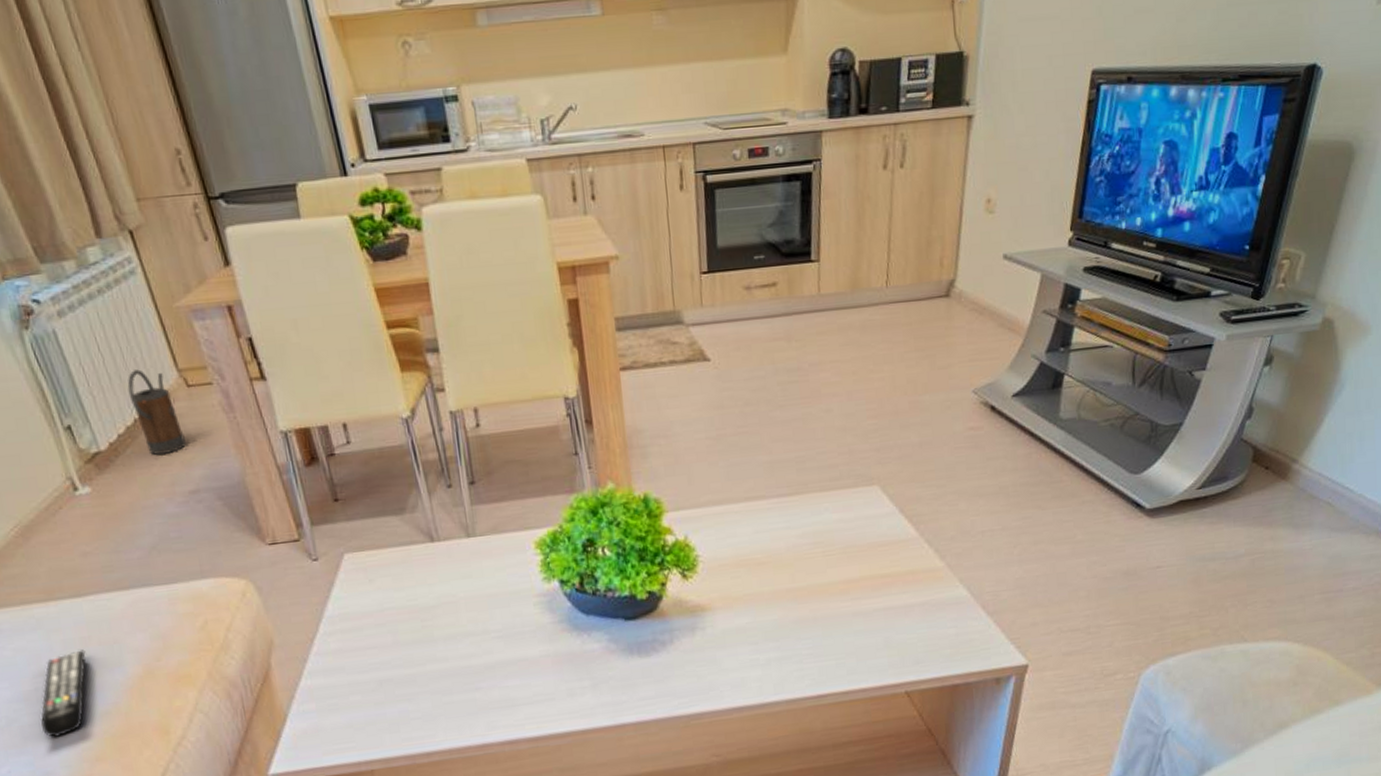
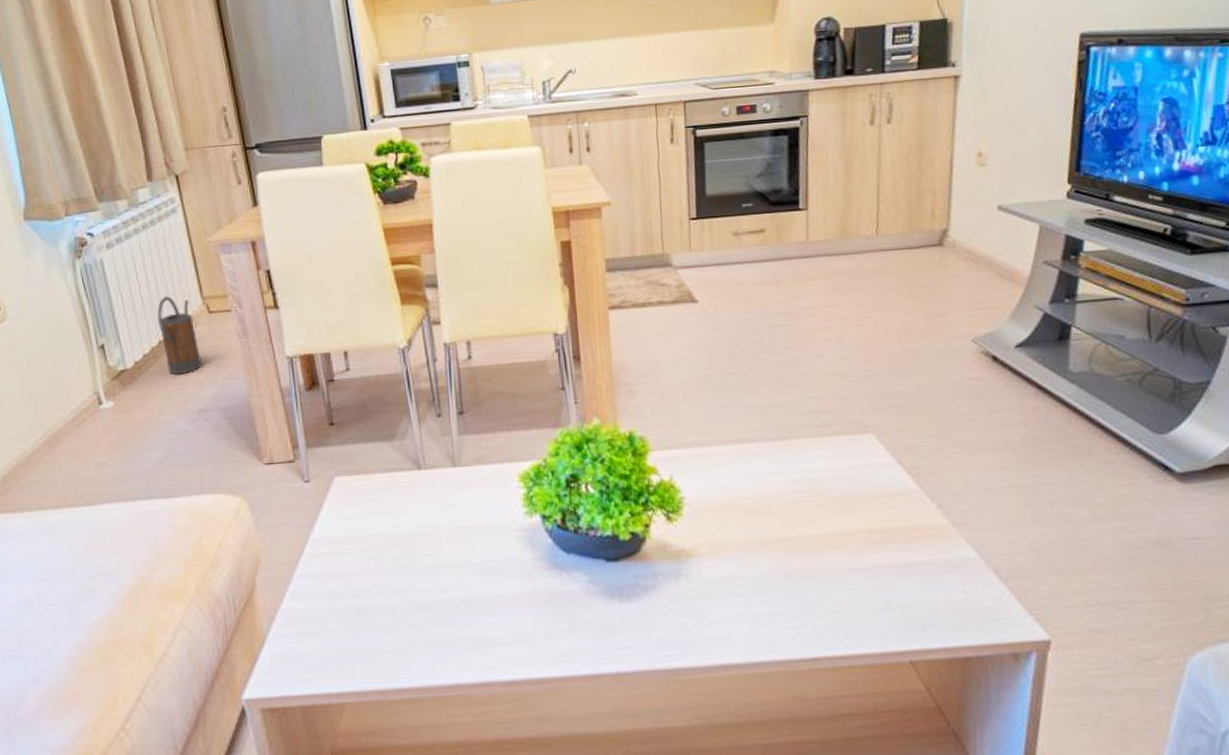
remote control: present [41,649,86,738] -> none [39,557,88,645]

